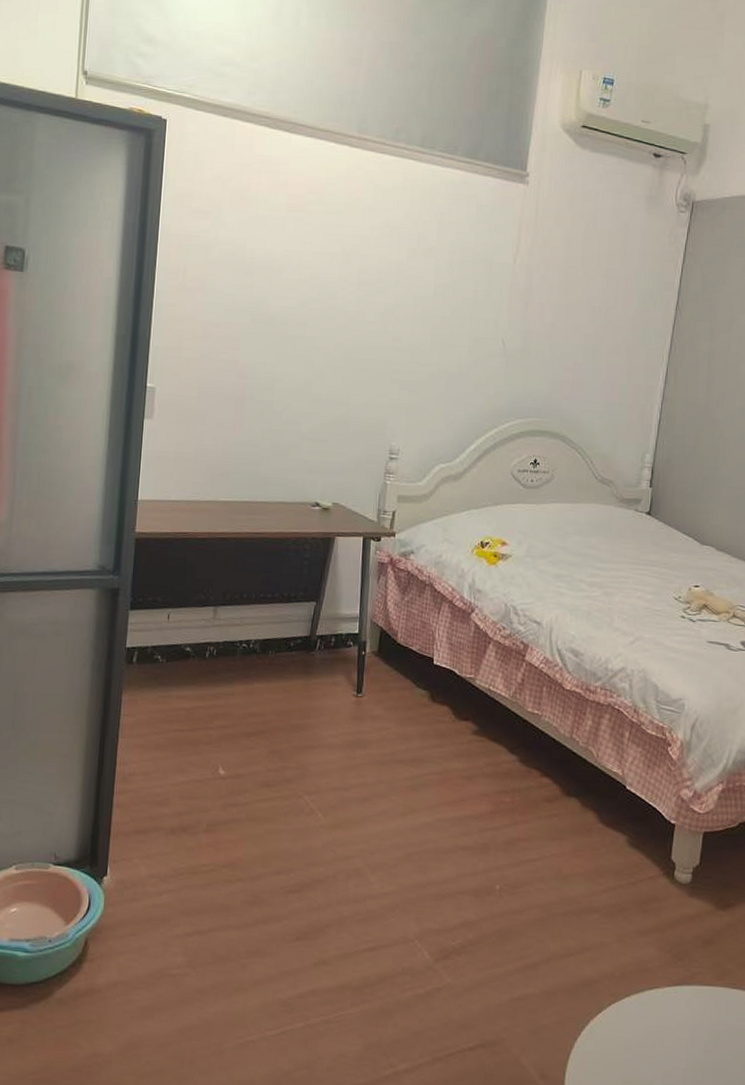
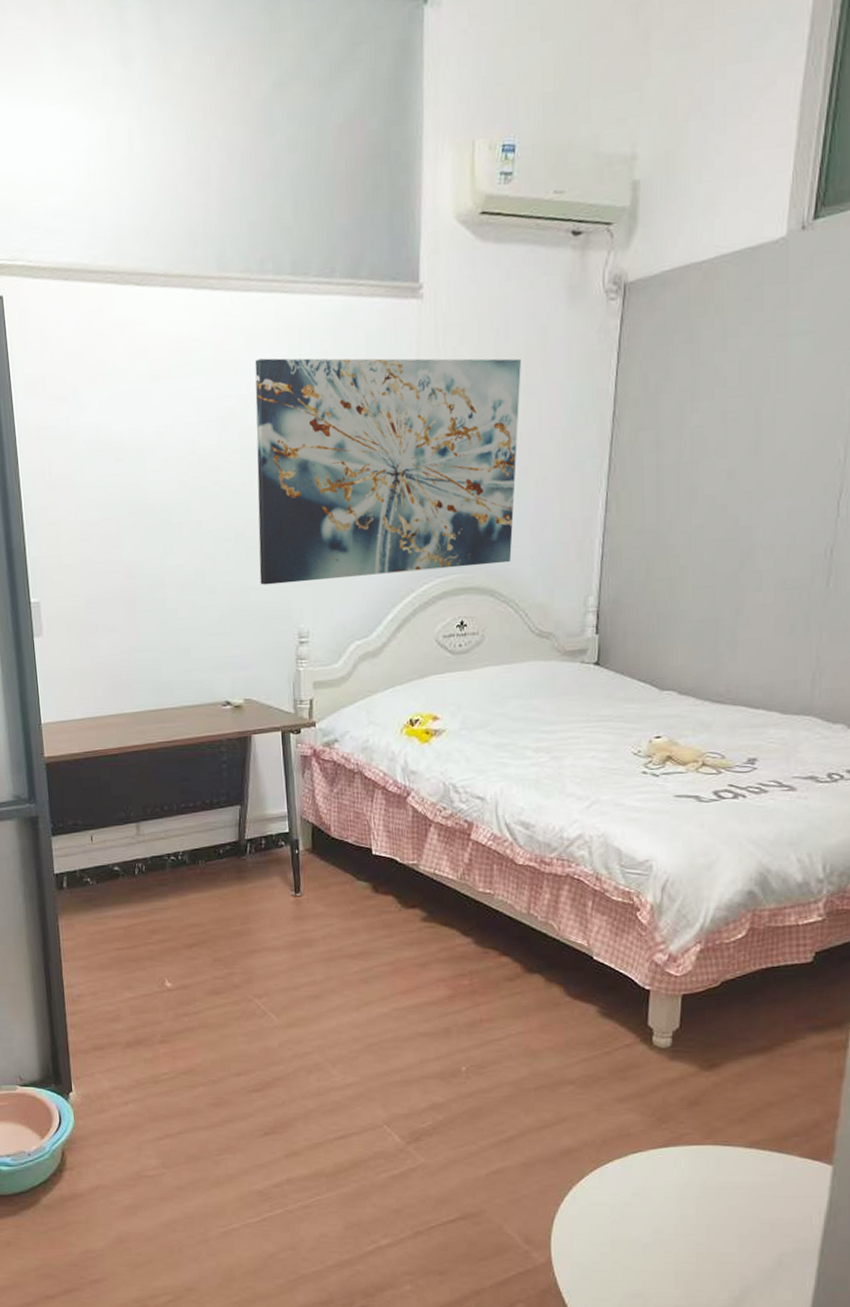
wall art: none [361,209,604,415] -> present [254,358,521,585]

